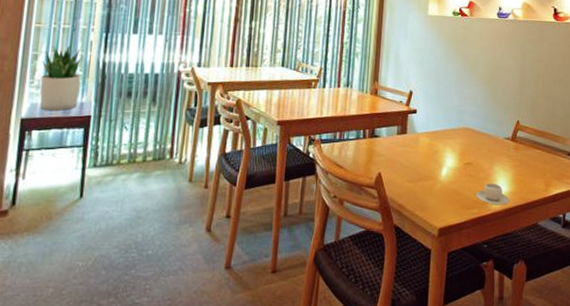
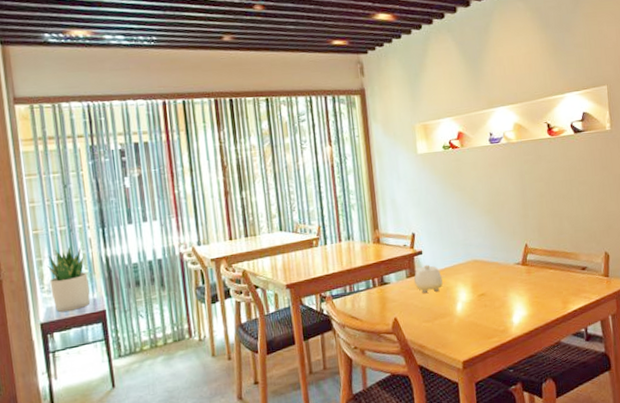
sugar bowl: none [403,124,432,153] -> present [413,264,443,293]
teacup: present [476,183,510,205] -> none [494,309,530,330]

